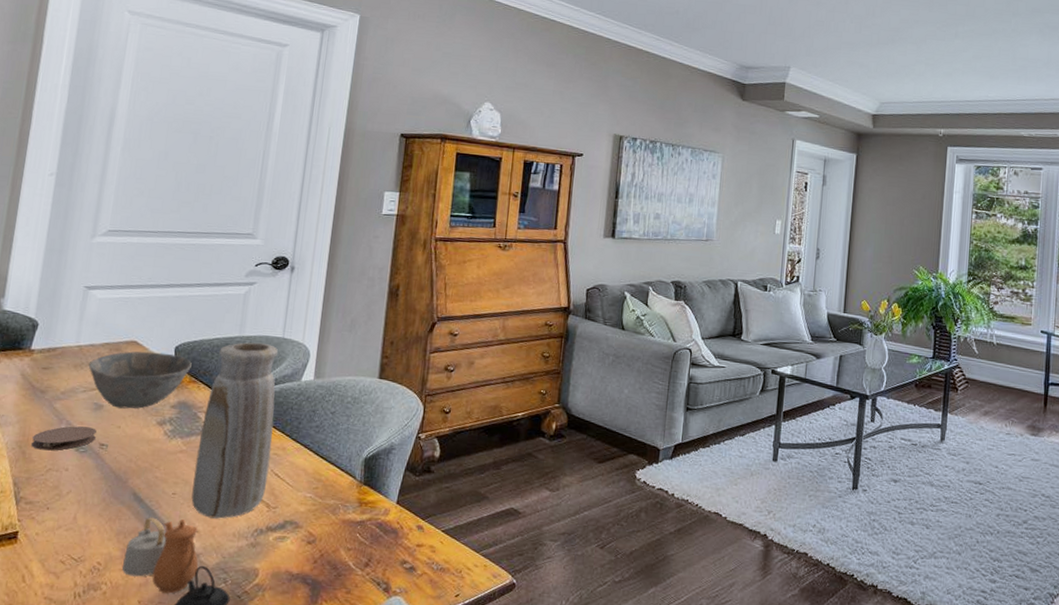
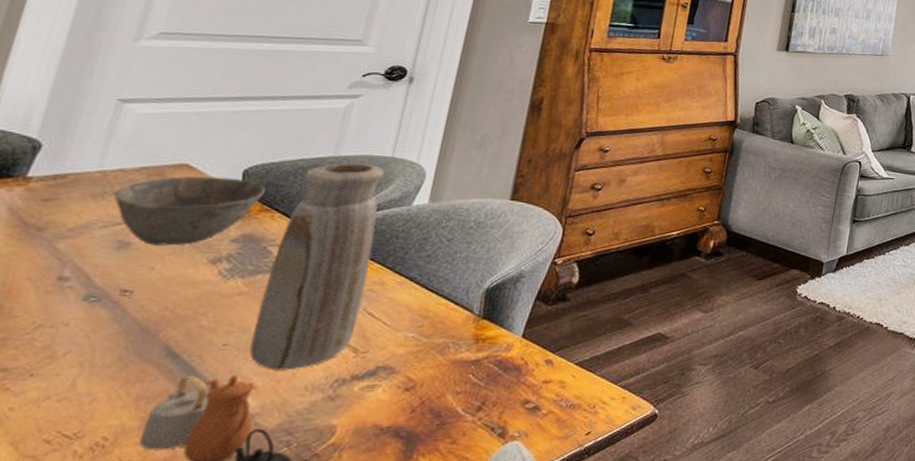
coaster: present [31,426,97,451] -> none [14,270,118,302]

